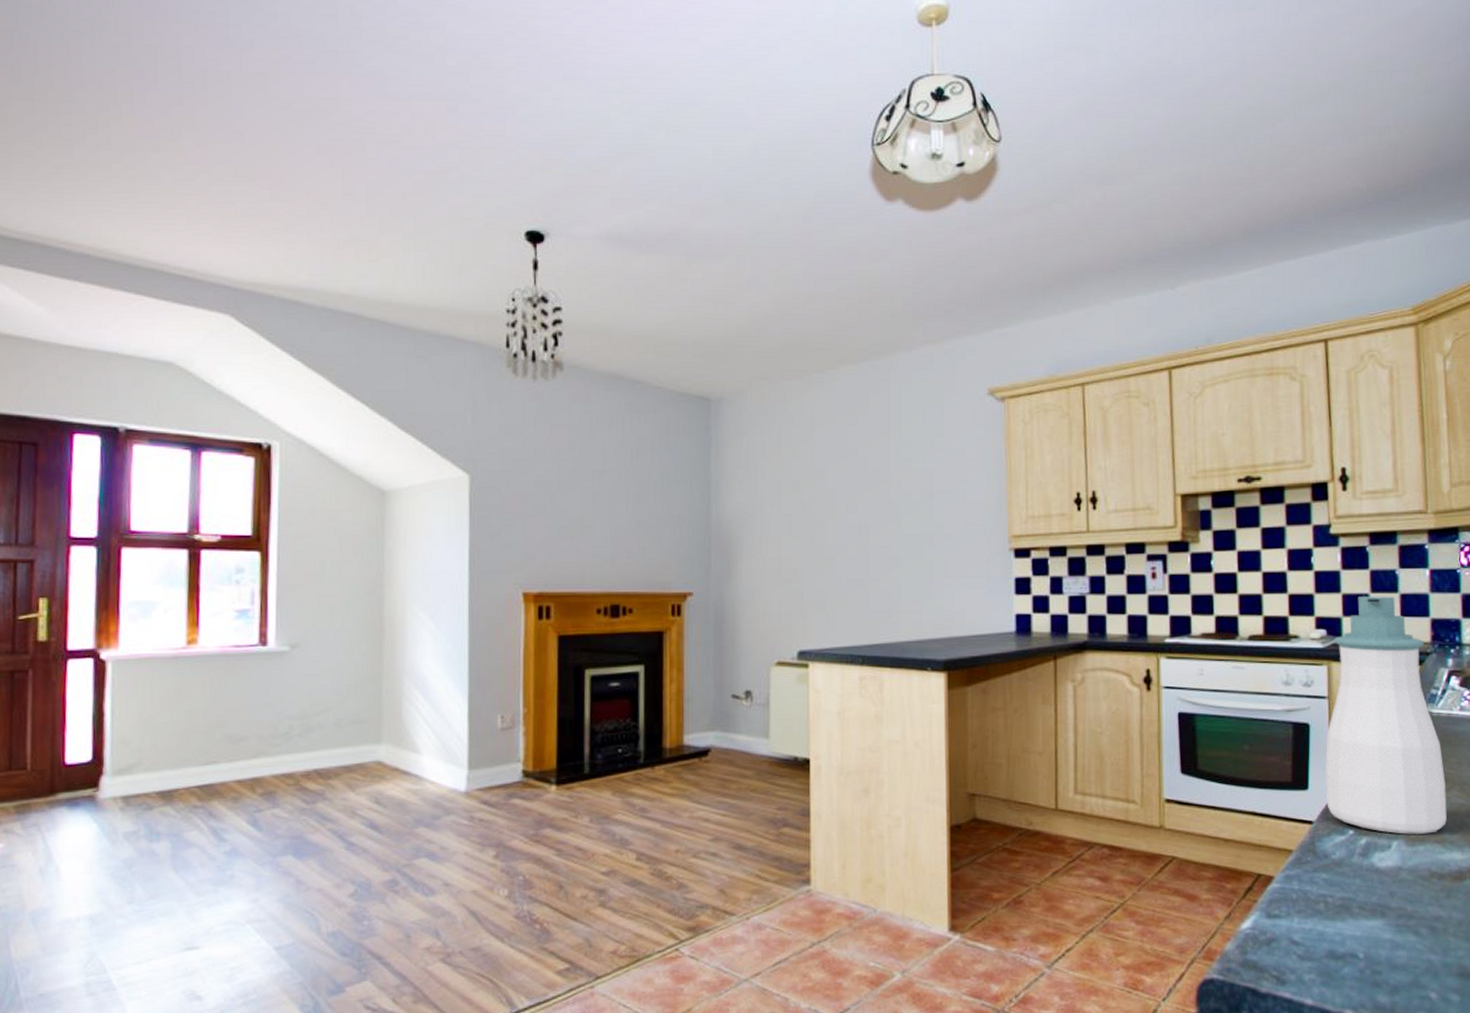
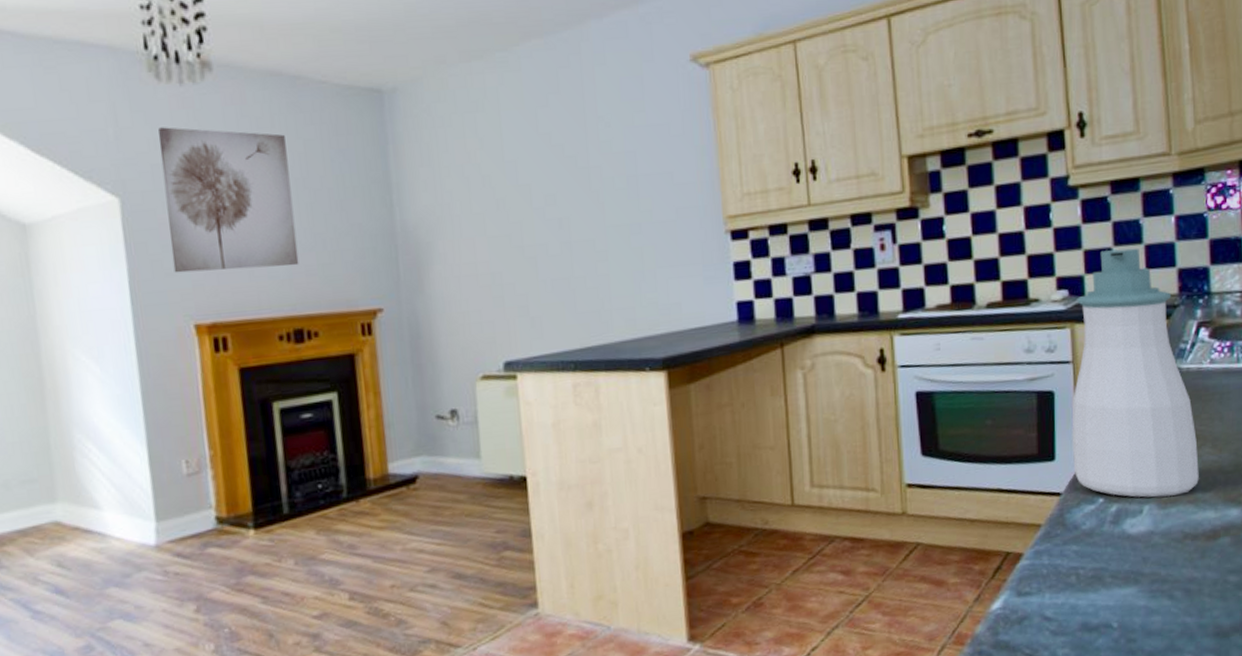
wall art: none [509,416,622,548] -> present [158,127,299,273]

